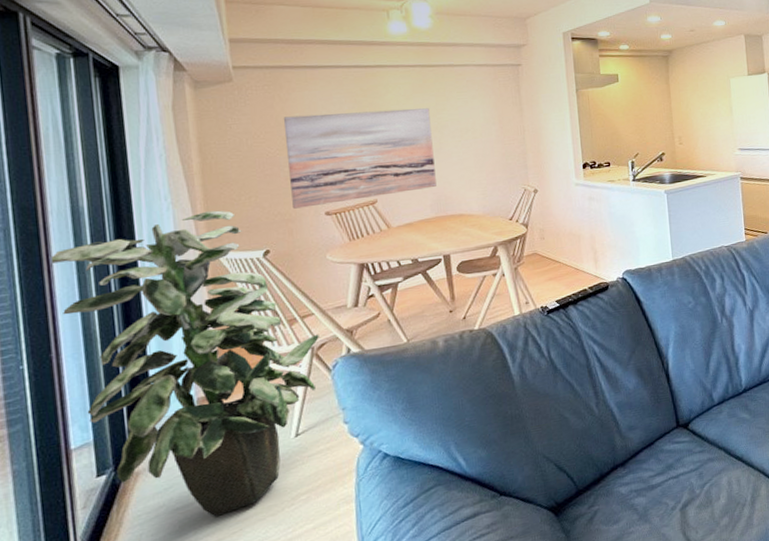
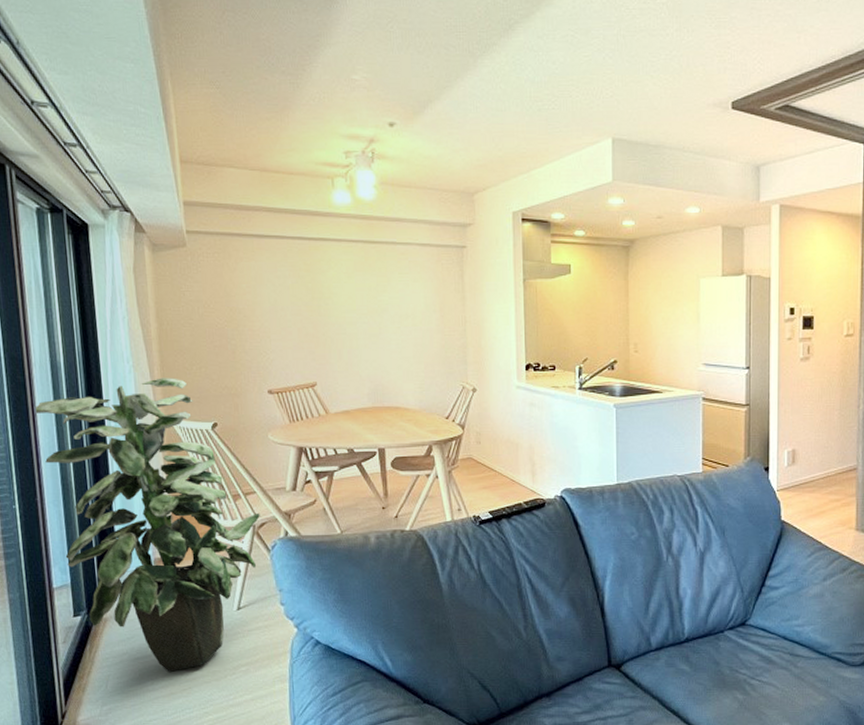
wall art: present [283,108,437,209] -> none [231,287,374,384]

